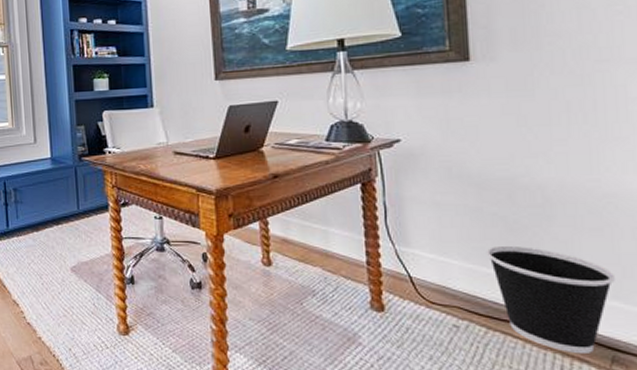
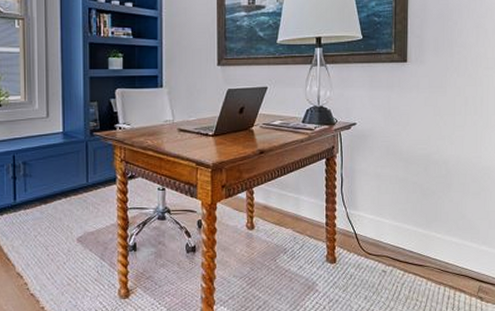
wastebasket: present [486,245,615,353] -> none [407,207,484,286]

